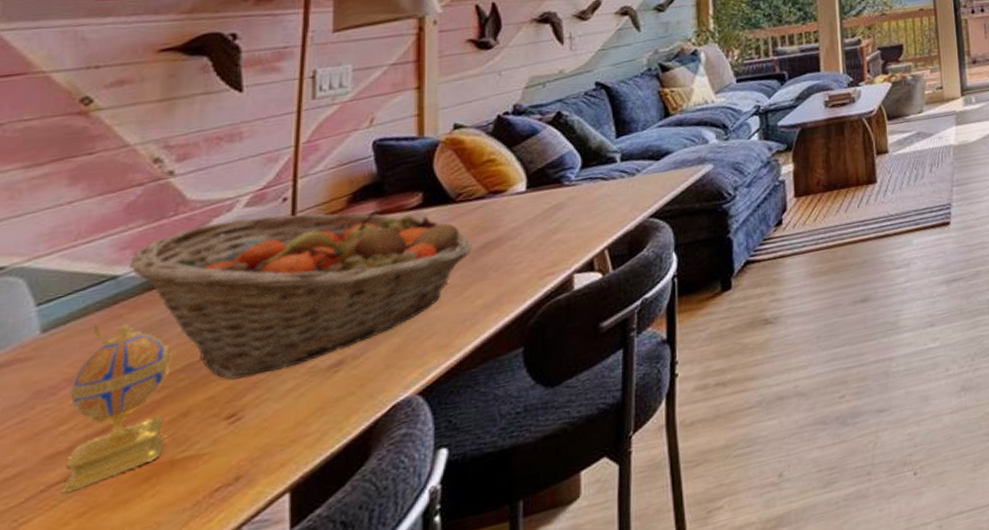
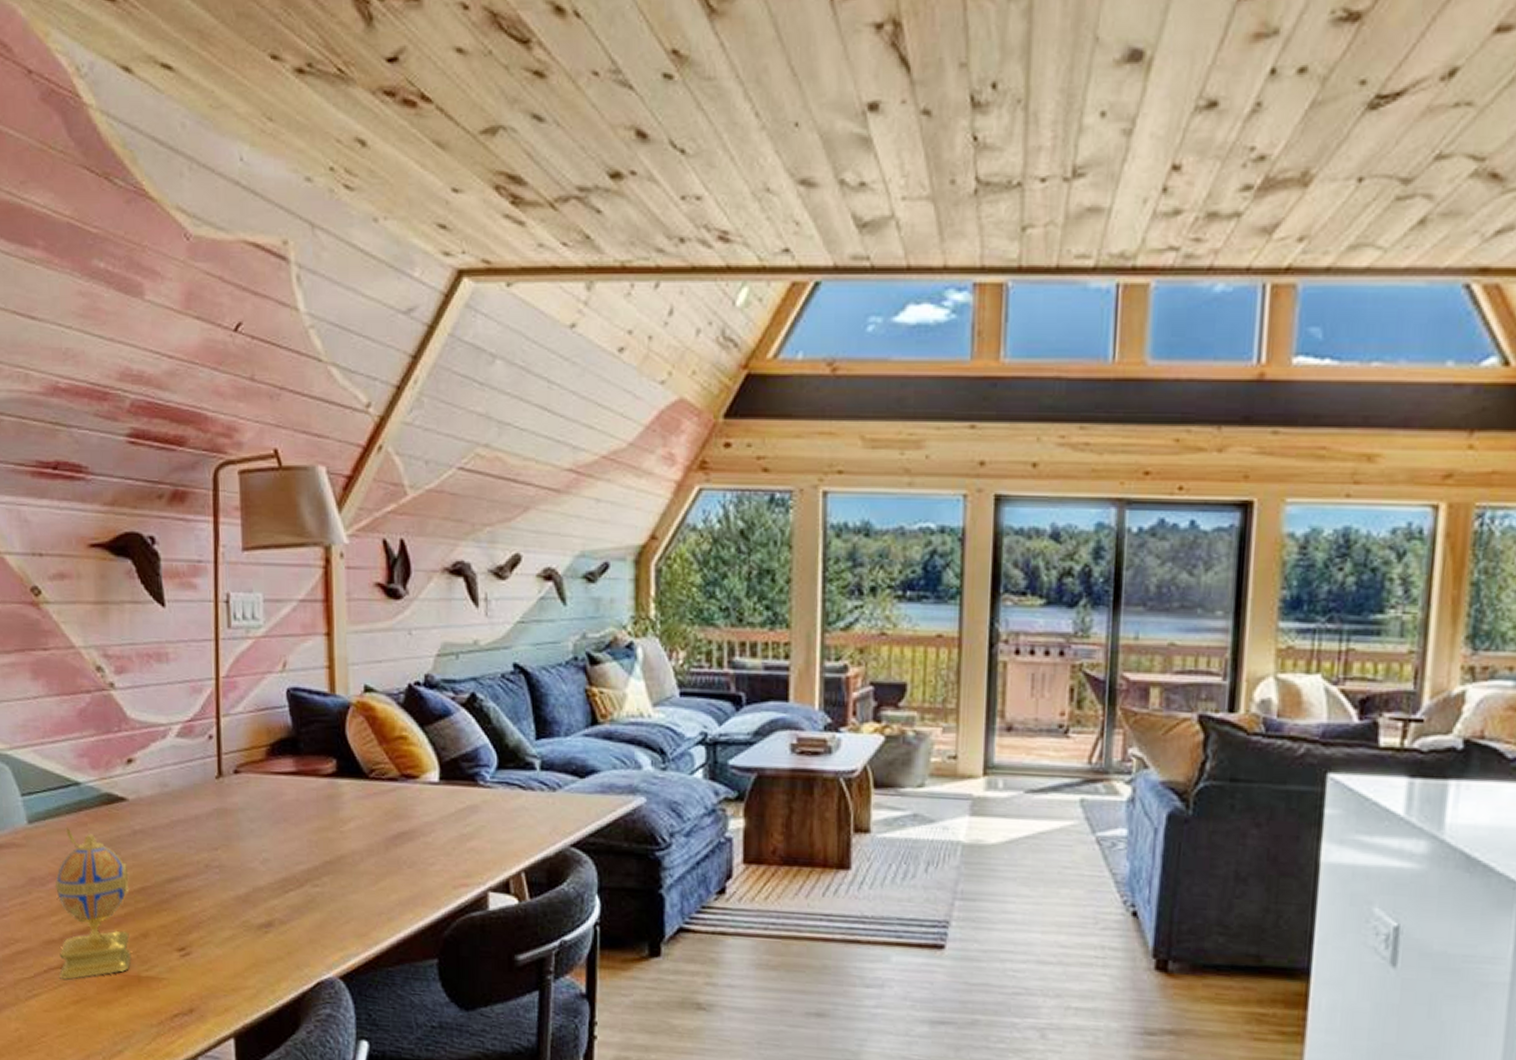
fruit basket: present [129,209,472,380] -> none [87,747,386,917]

